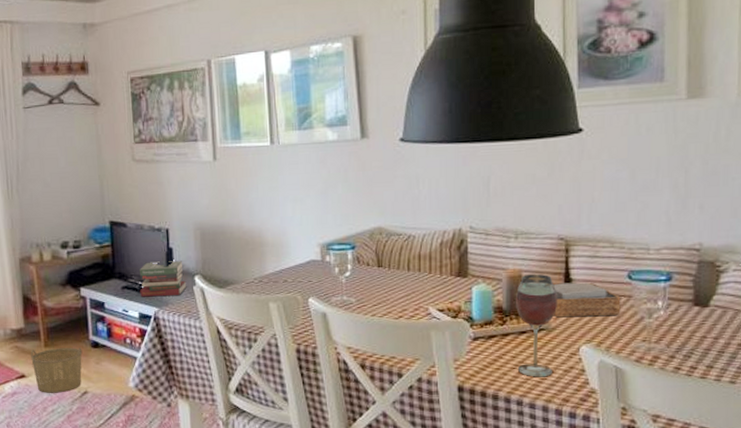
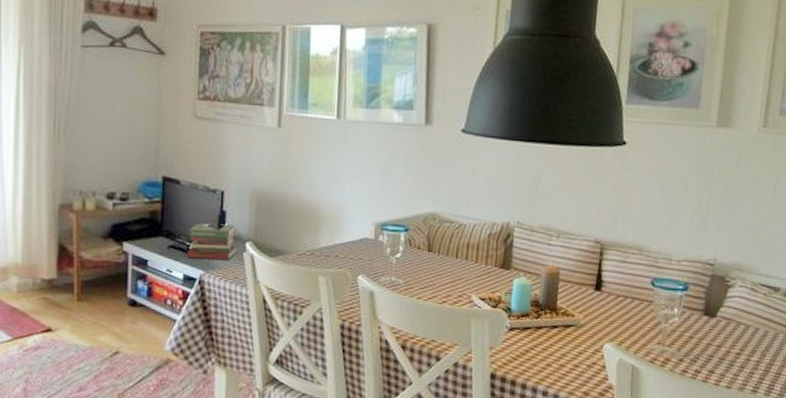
basket: present [30,347,83,393] -> none [60,303,118,351]
wineglass: present [515,273,558,377] -> none [547,272,589,371]
napkin holder: present [553,282,621,318] -> none [584,283,643,319]

